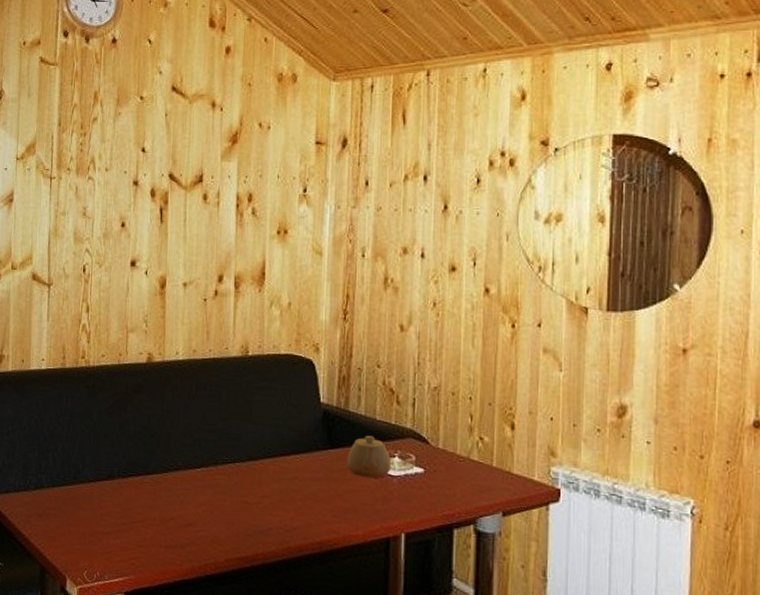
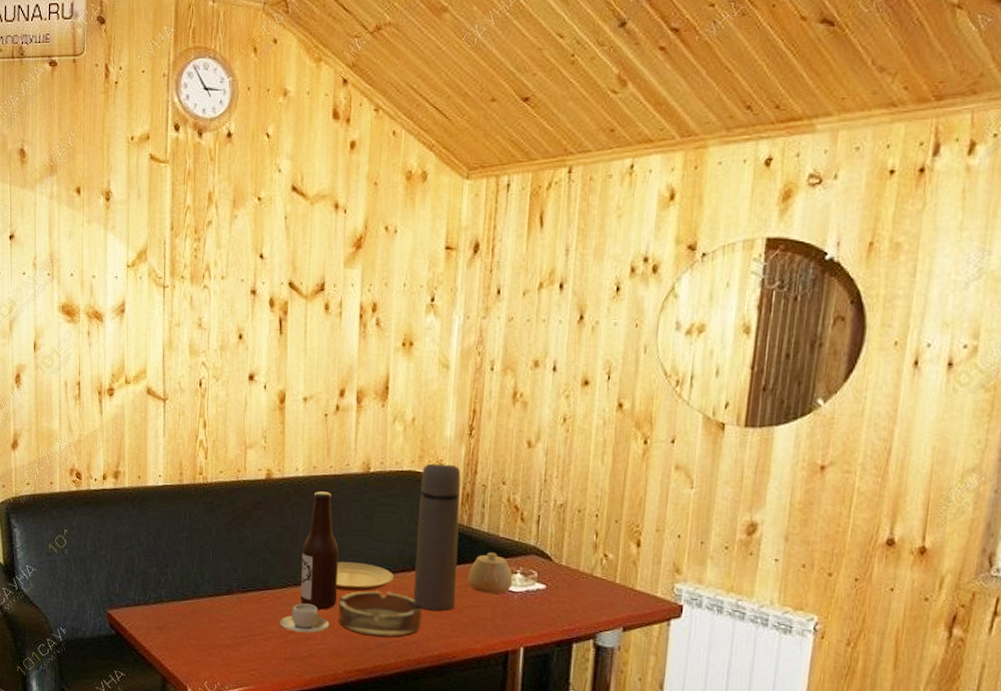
teacup: none [160,488,211,520] -> present [280,603,330,633]
root beer bottle: none [180,374,219,495] -> present [300,491,339,610]
plate: none [216,445,274,476] -> present [335,561,395,592]
ashtray: none [218,475,302,524] -> present [338,591,422,638]
thermos: none [293,346,337,496] -> present [413,463,461,611]

